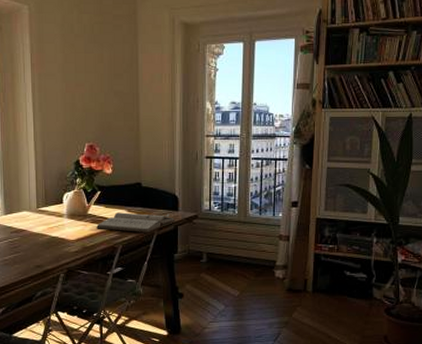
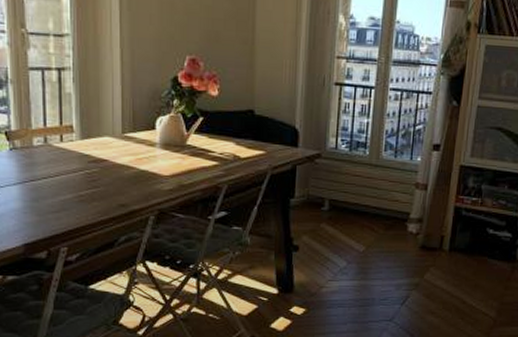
book: present [95,212,176,233] -> none [195,145,294,172]

